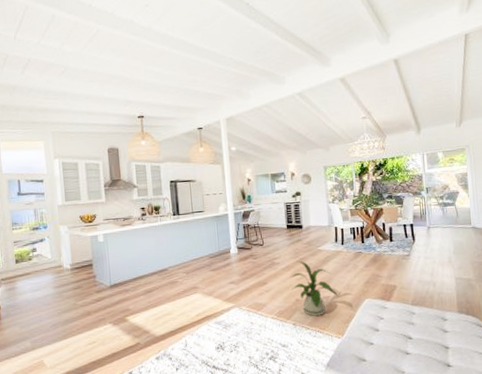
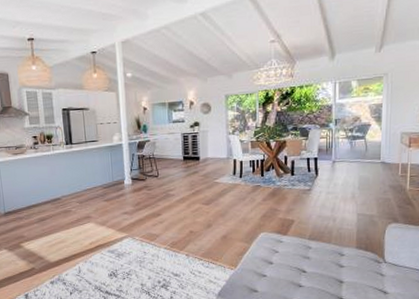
house plant: present [290,261,338,316] -> none [184,193,233,248]

